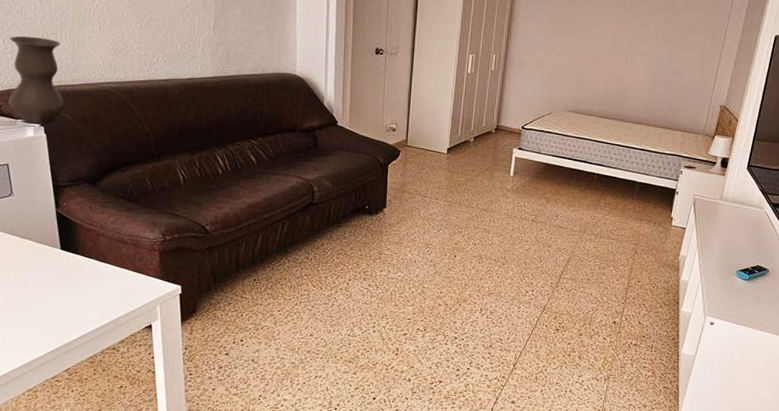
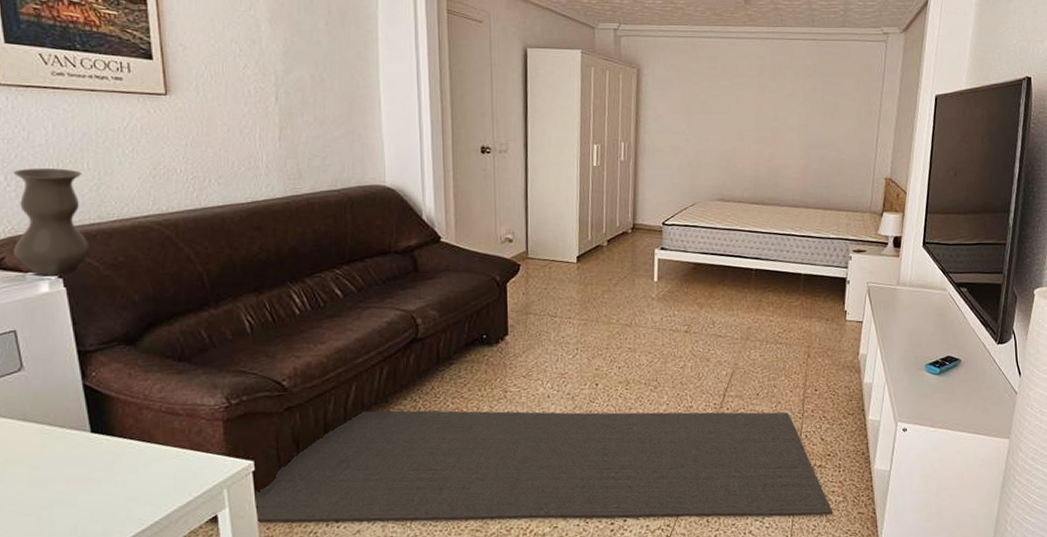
rug: none [146,257,643,385] -> present [210,410,834,523]

